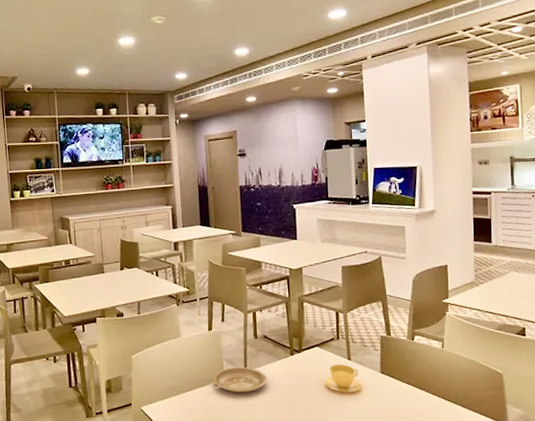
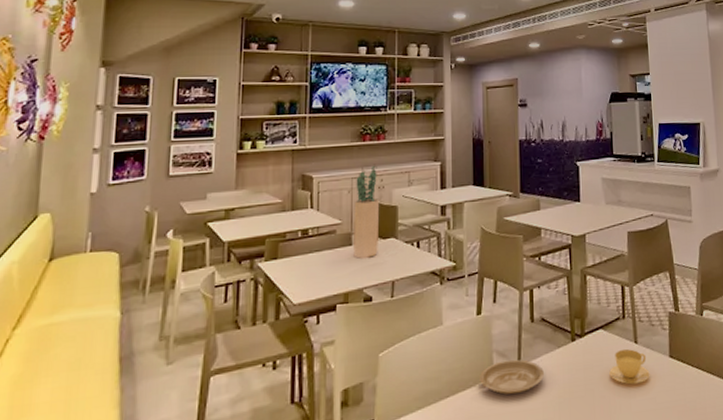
vase: none [103,208,125,283] -> present [353,164,380,259]

